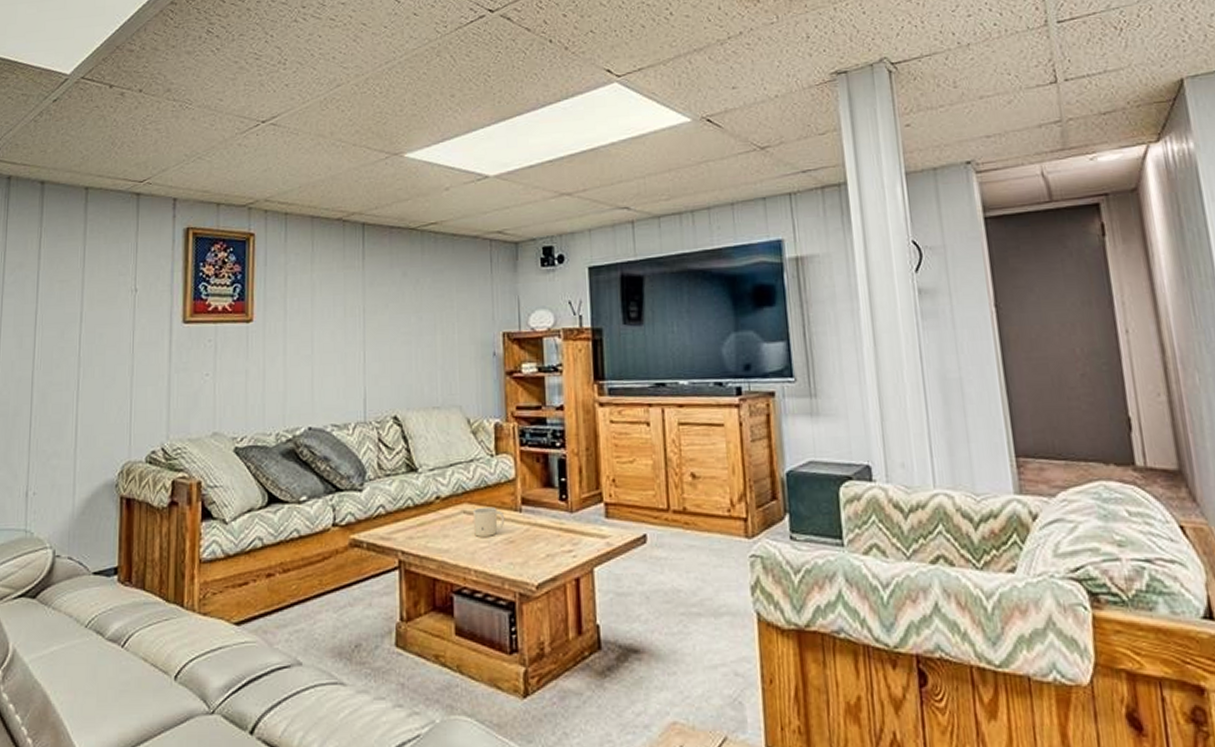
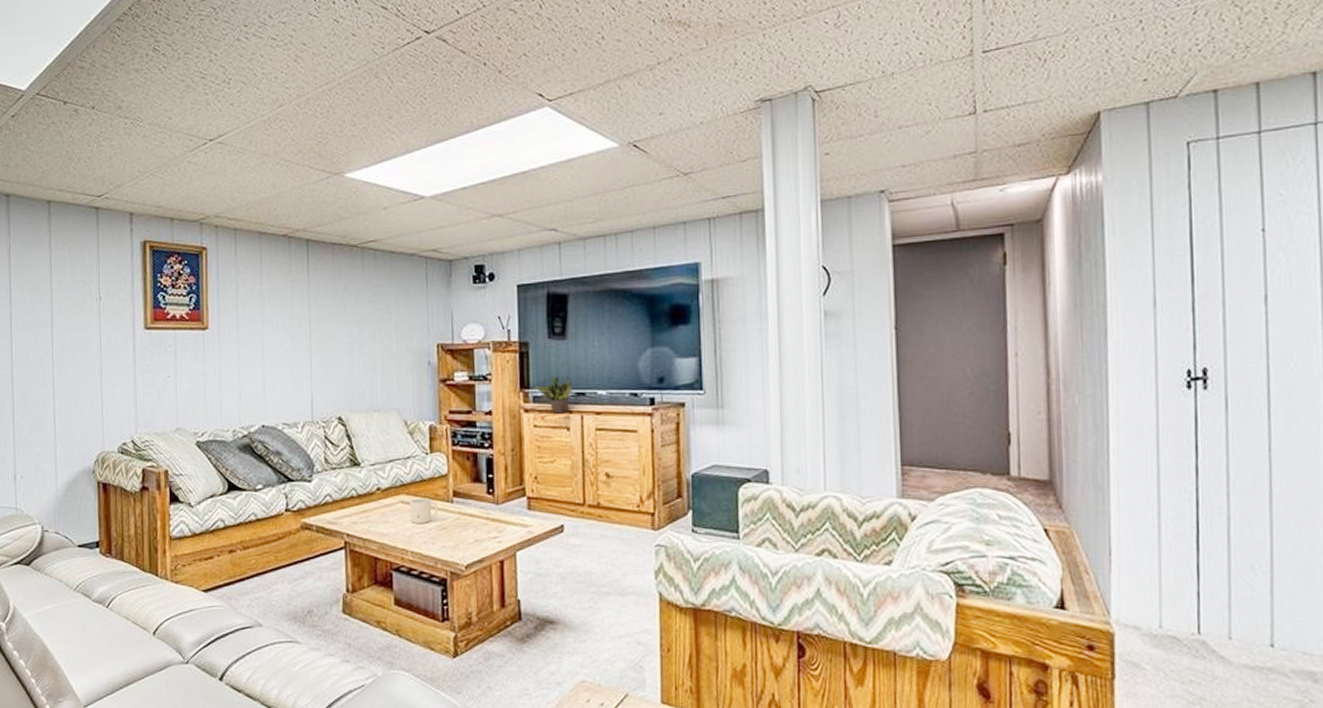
potted plant: none [608,365,651,407] -> present [533,376,572,414]

